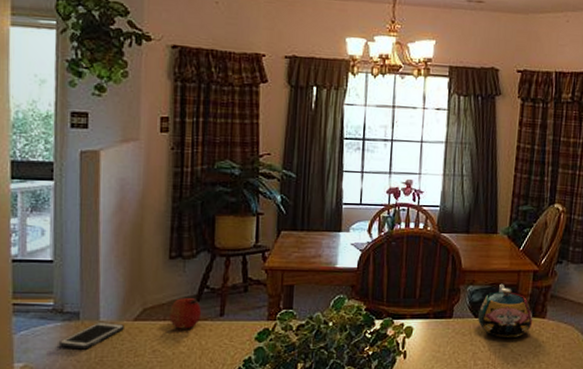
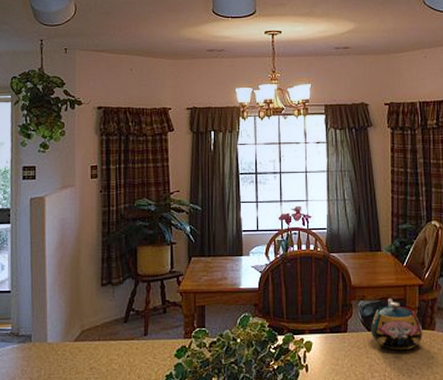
cell phone: present [58,321,124,350] -> none [15,342,67,368]
fruit: present [169,298,202,329] -> none [103,320,129,348]

